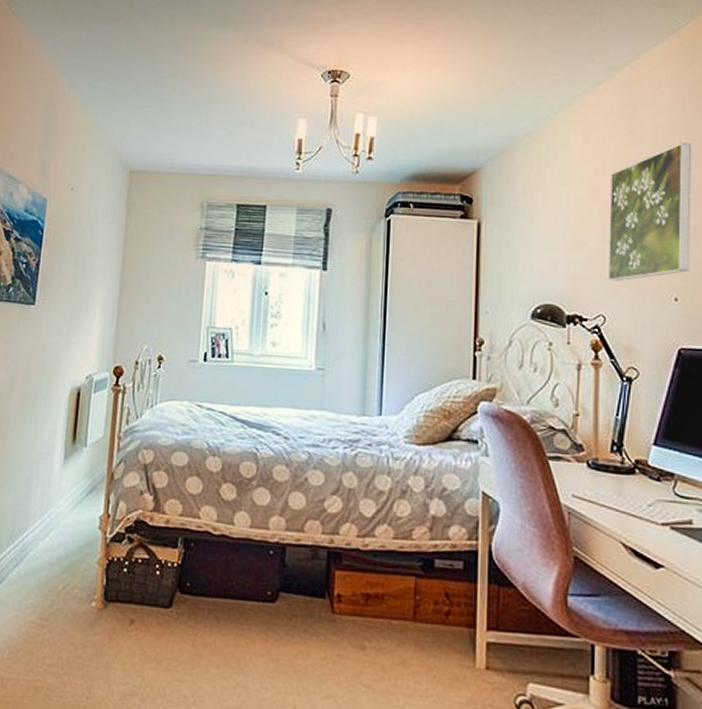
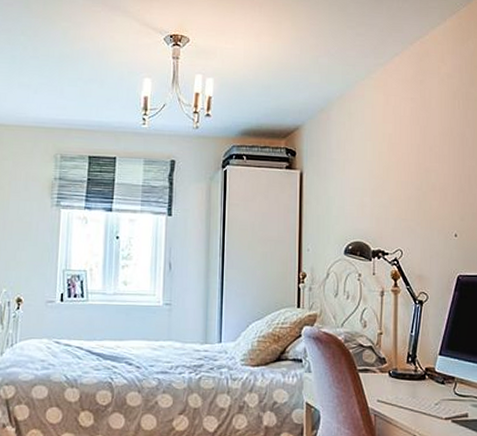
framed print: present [607,143,692,281] -> none [404,106,468,221]

